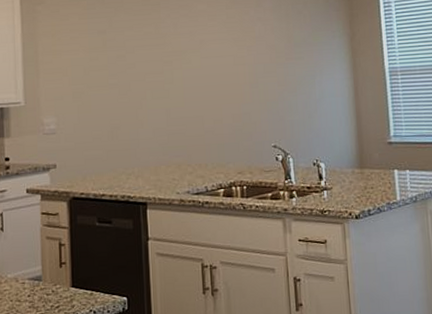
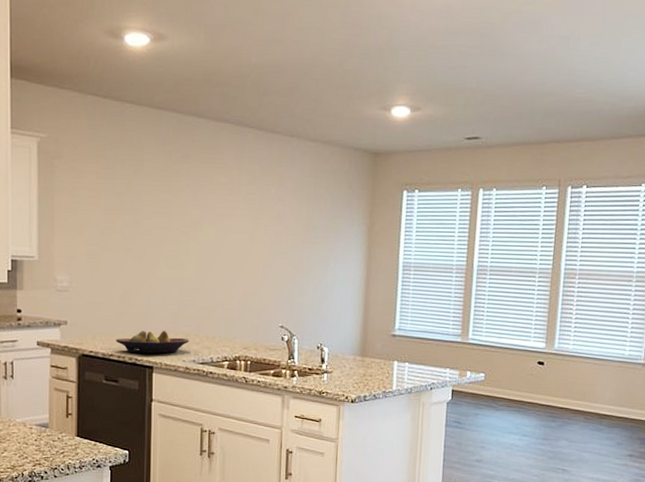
fruit bowl: none [106,163,182,191] -> present [115,330,190,354]

